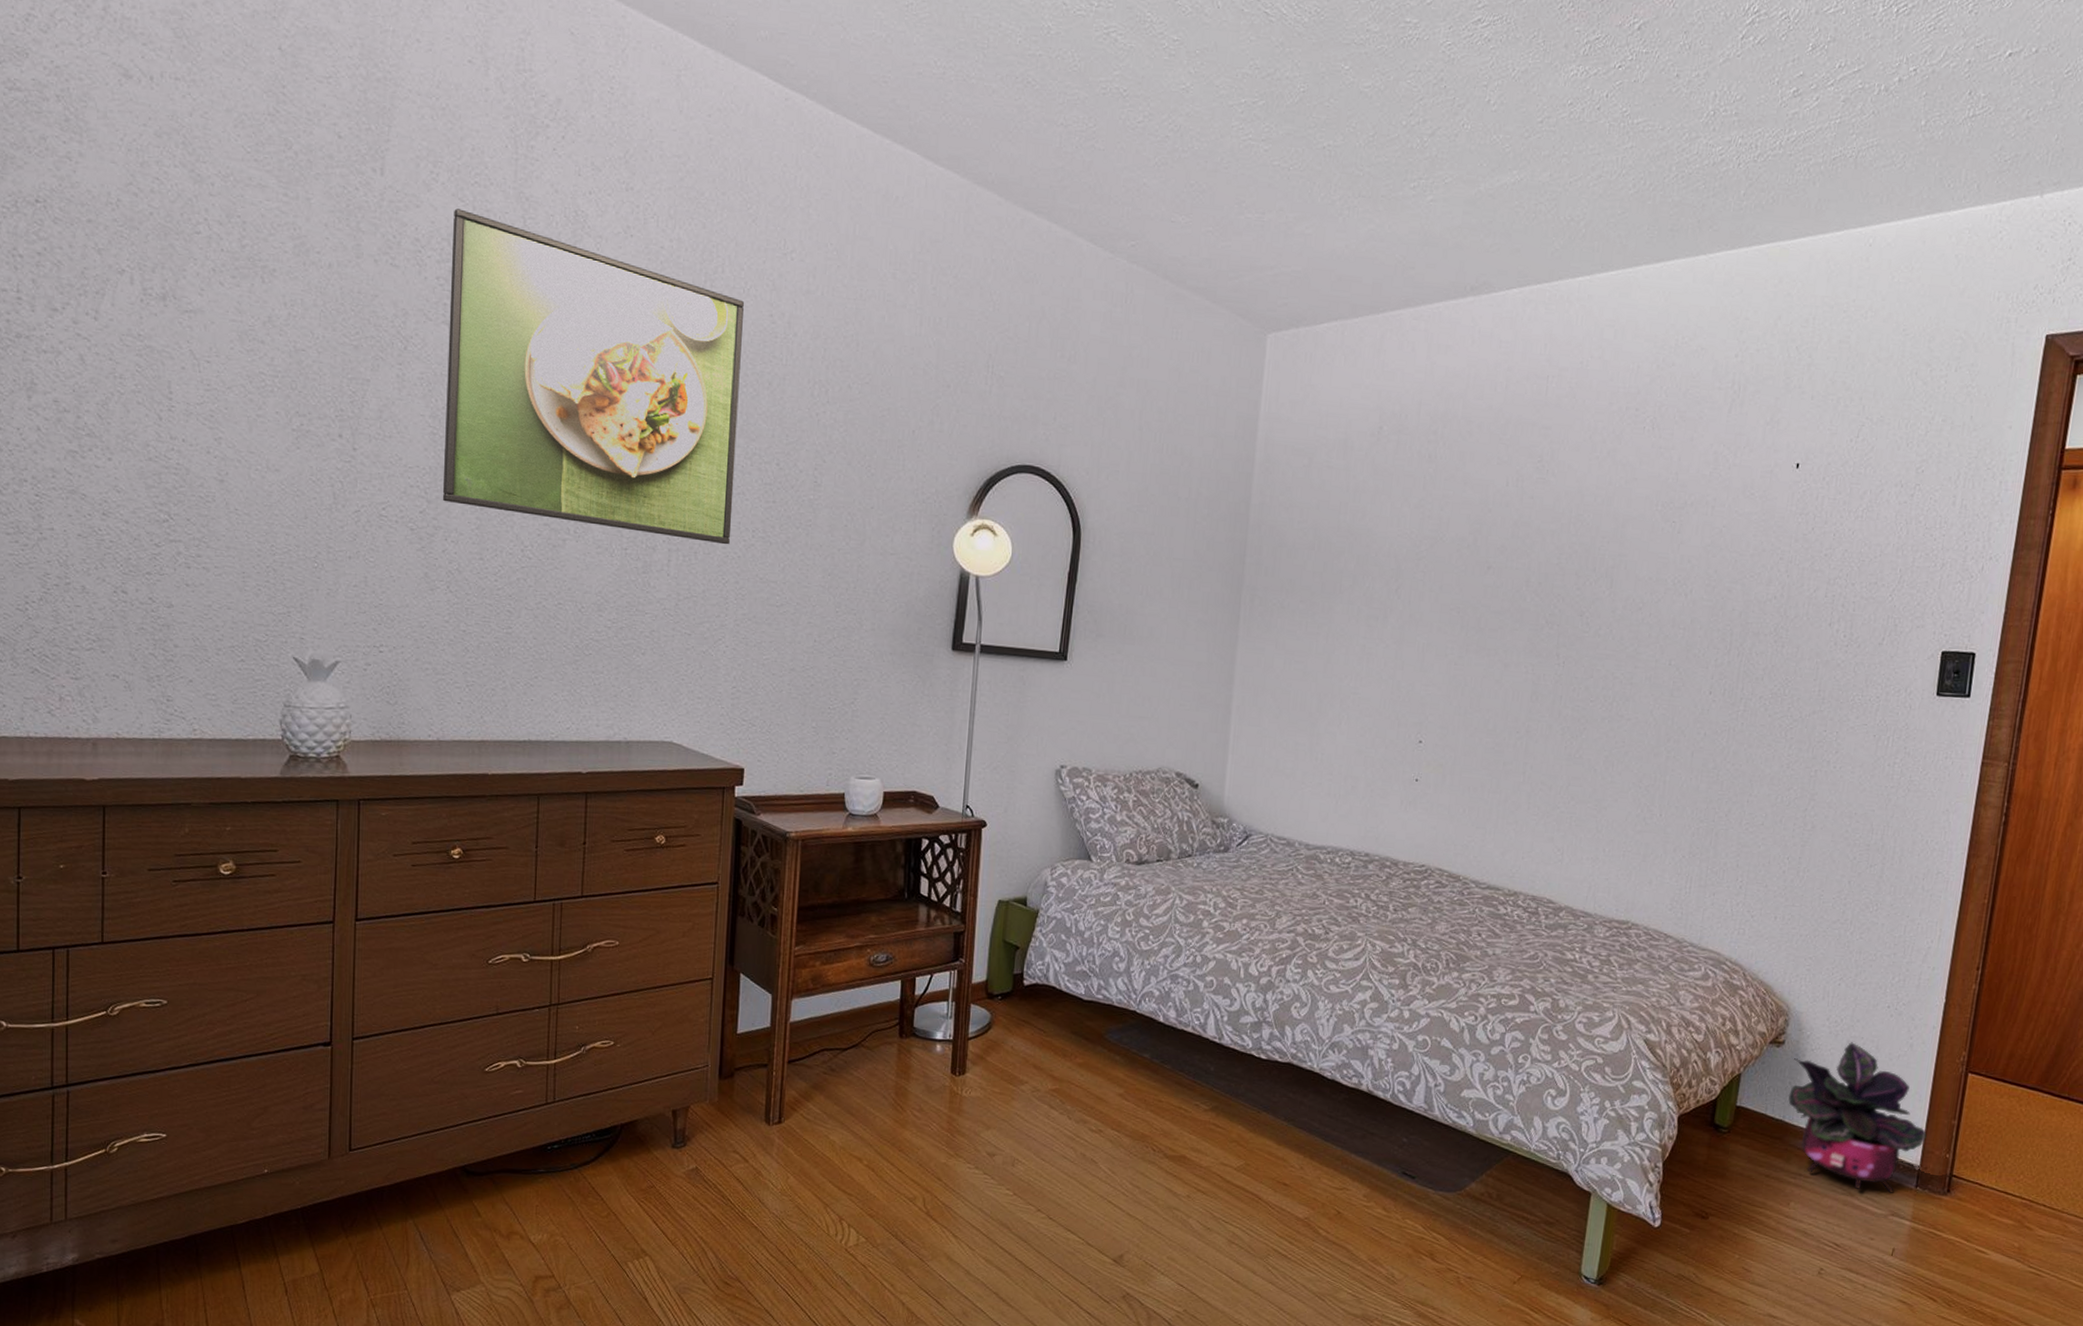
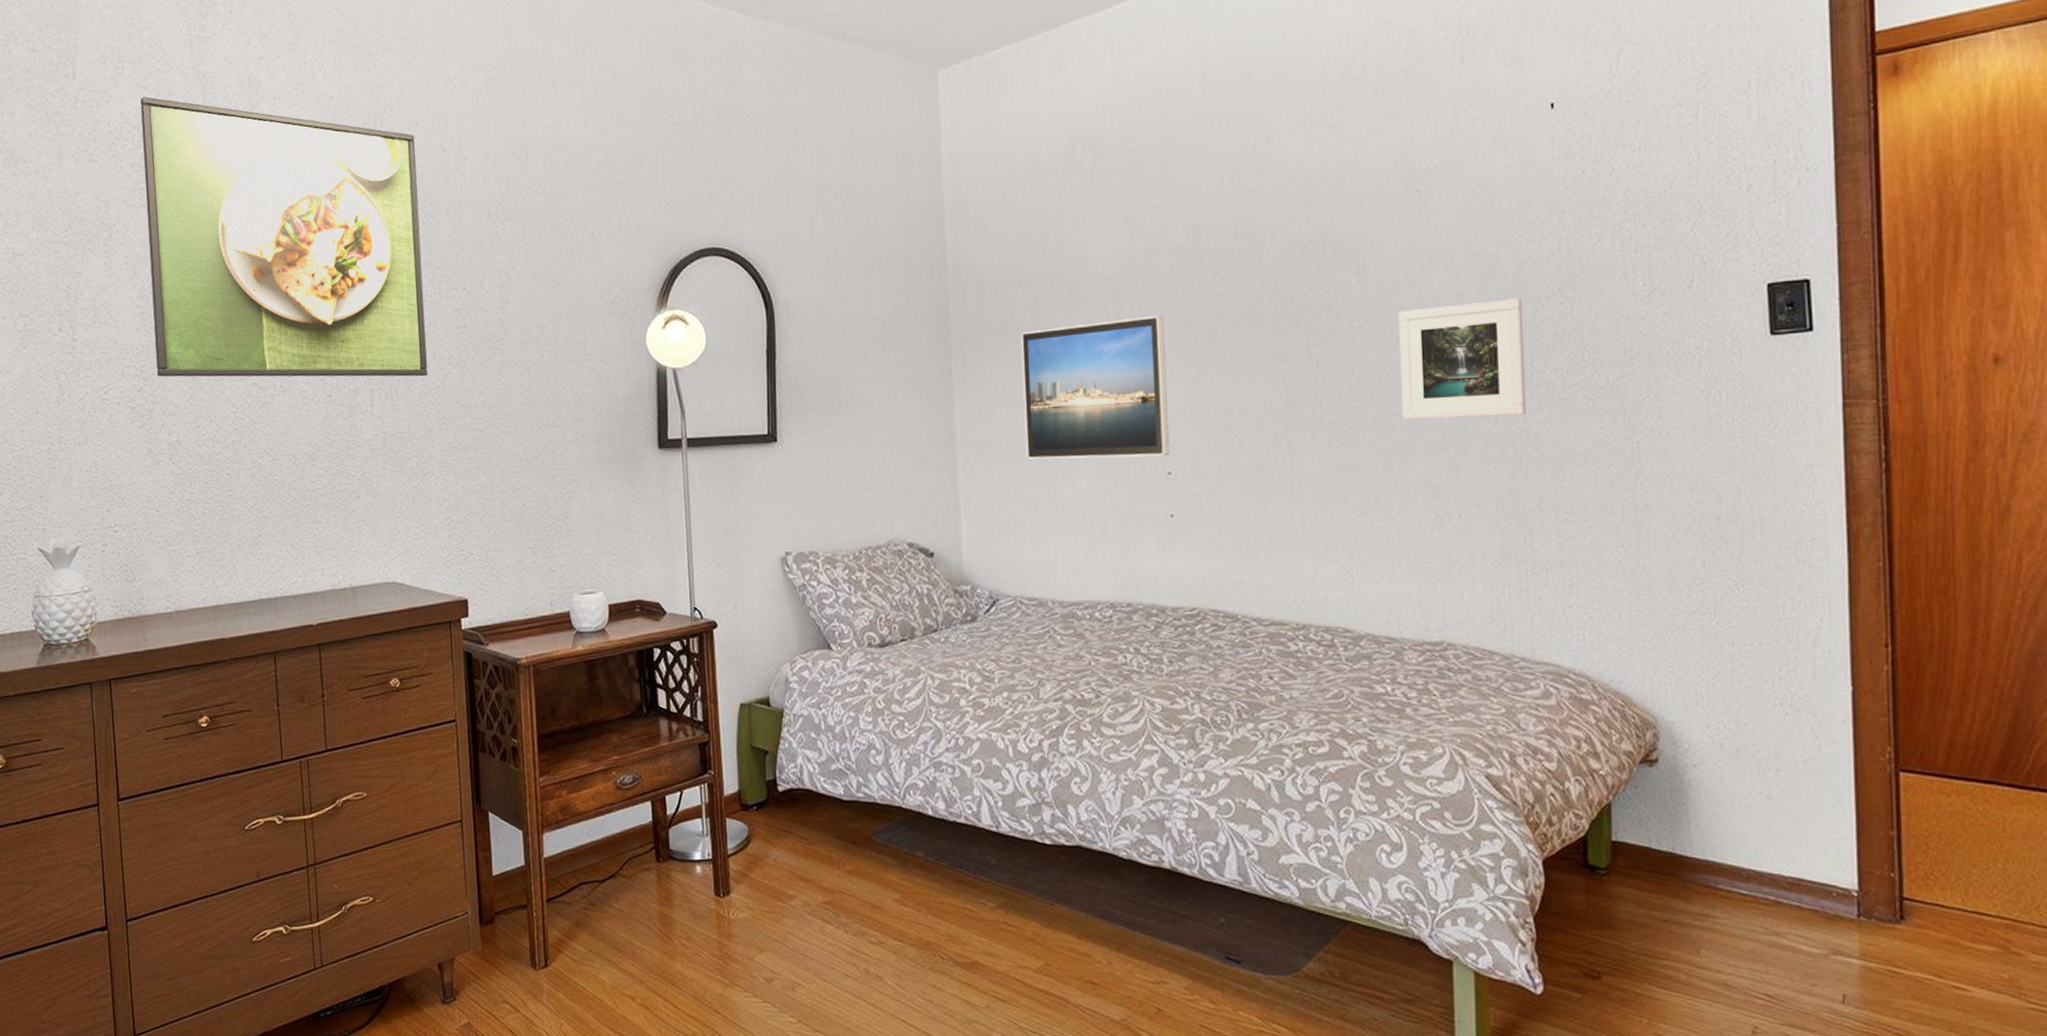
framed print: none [1296,593,1437,725] -> present [1021,316,1170,459]
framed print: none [1628,627,1743,734] -> present [1398,298,1526,421]
potted plant: present [1788,1042,1927,1193] -> none [1674,751,1860,927]

